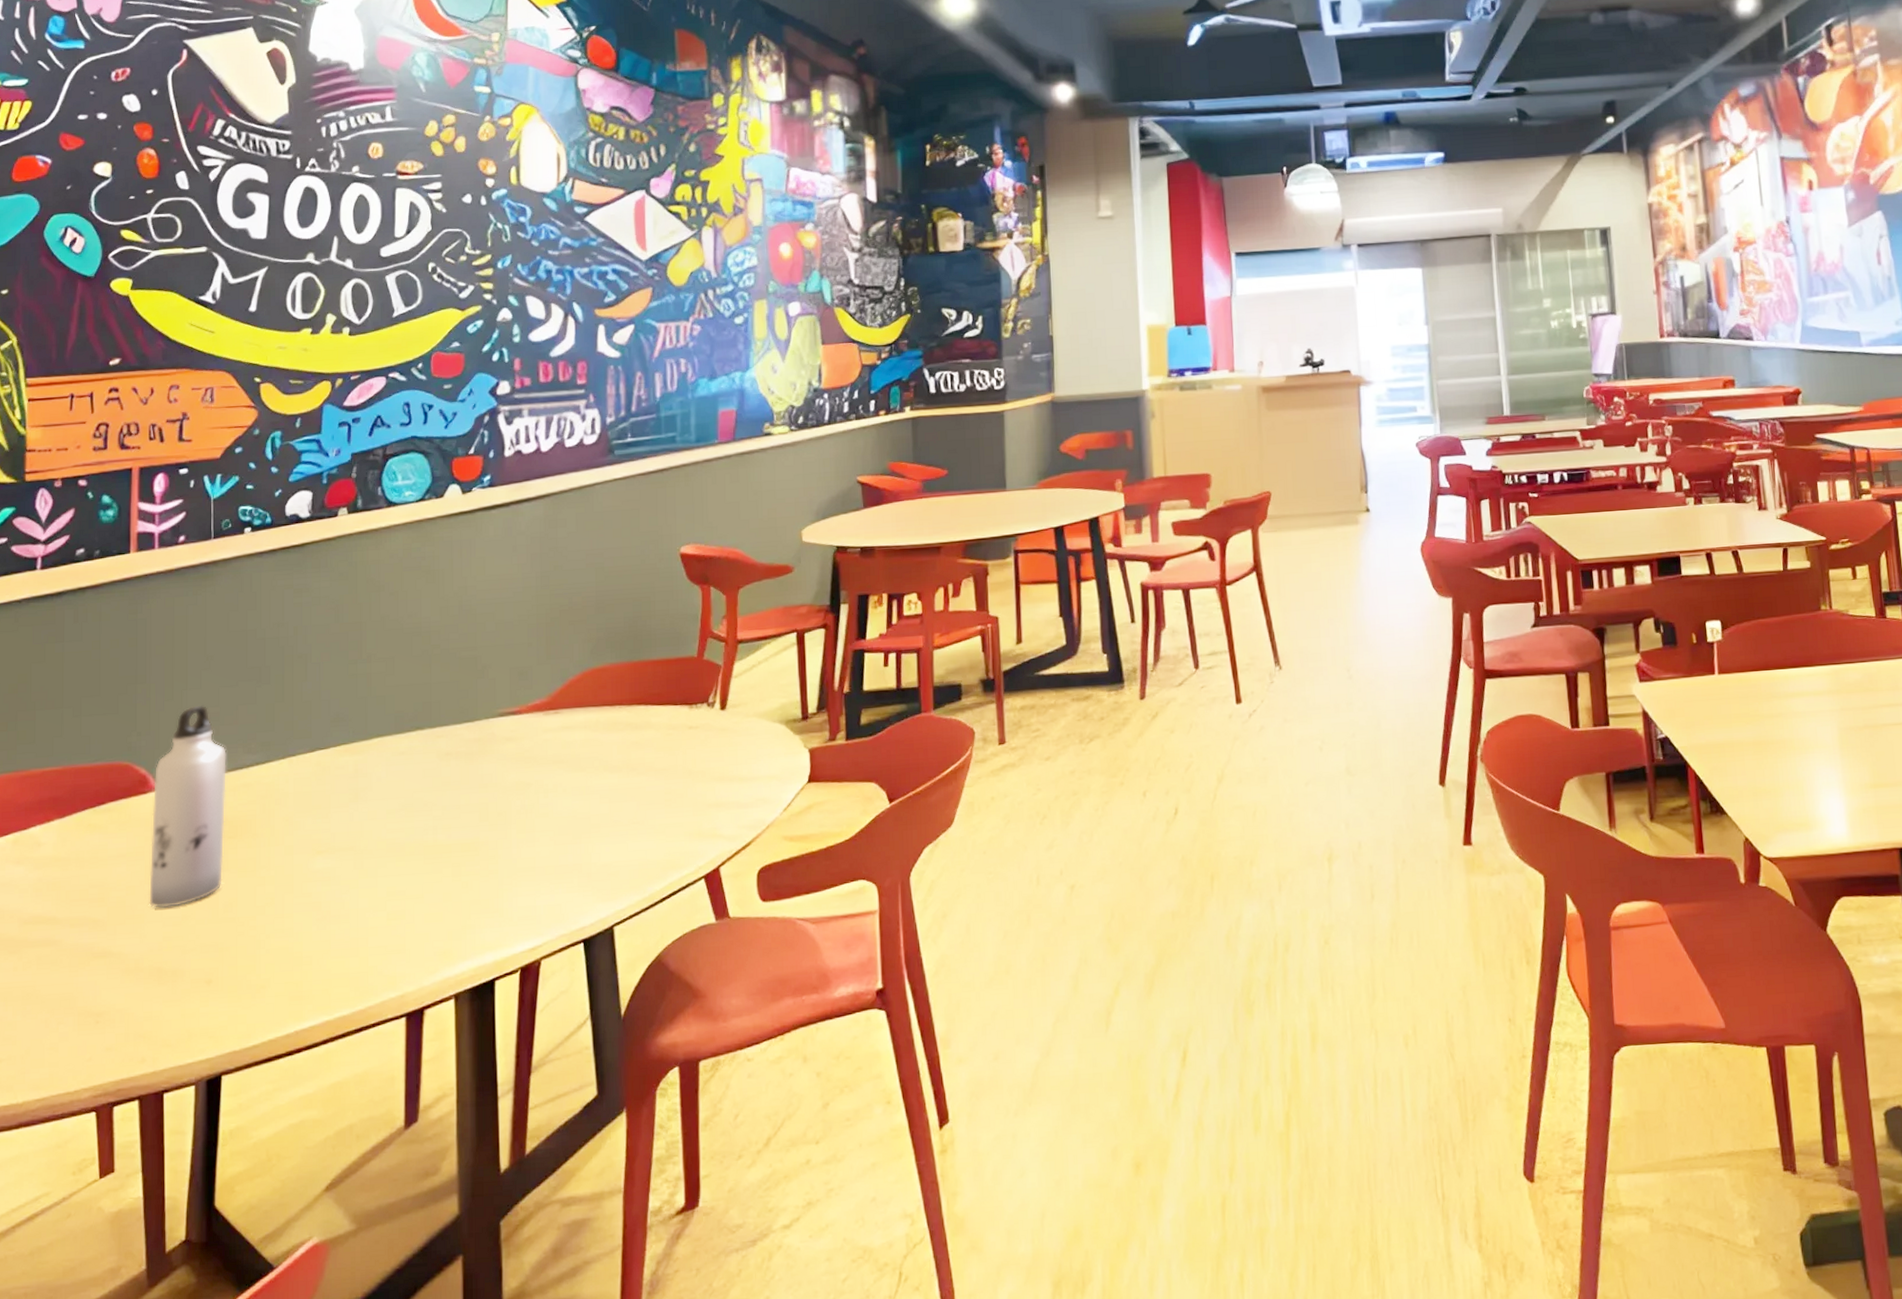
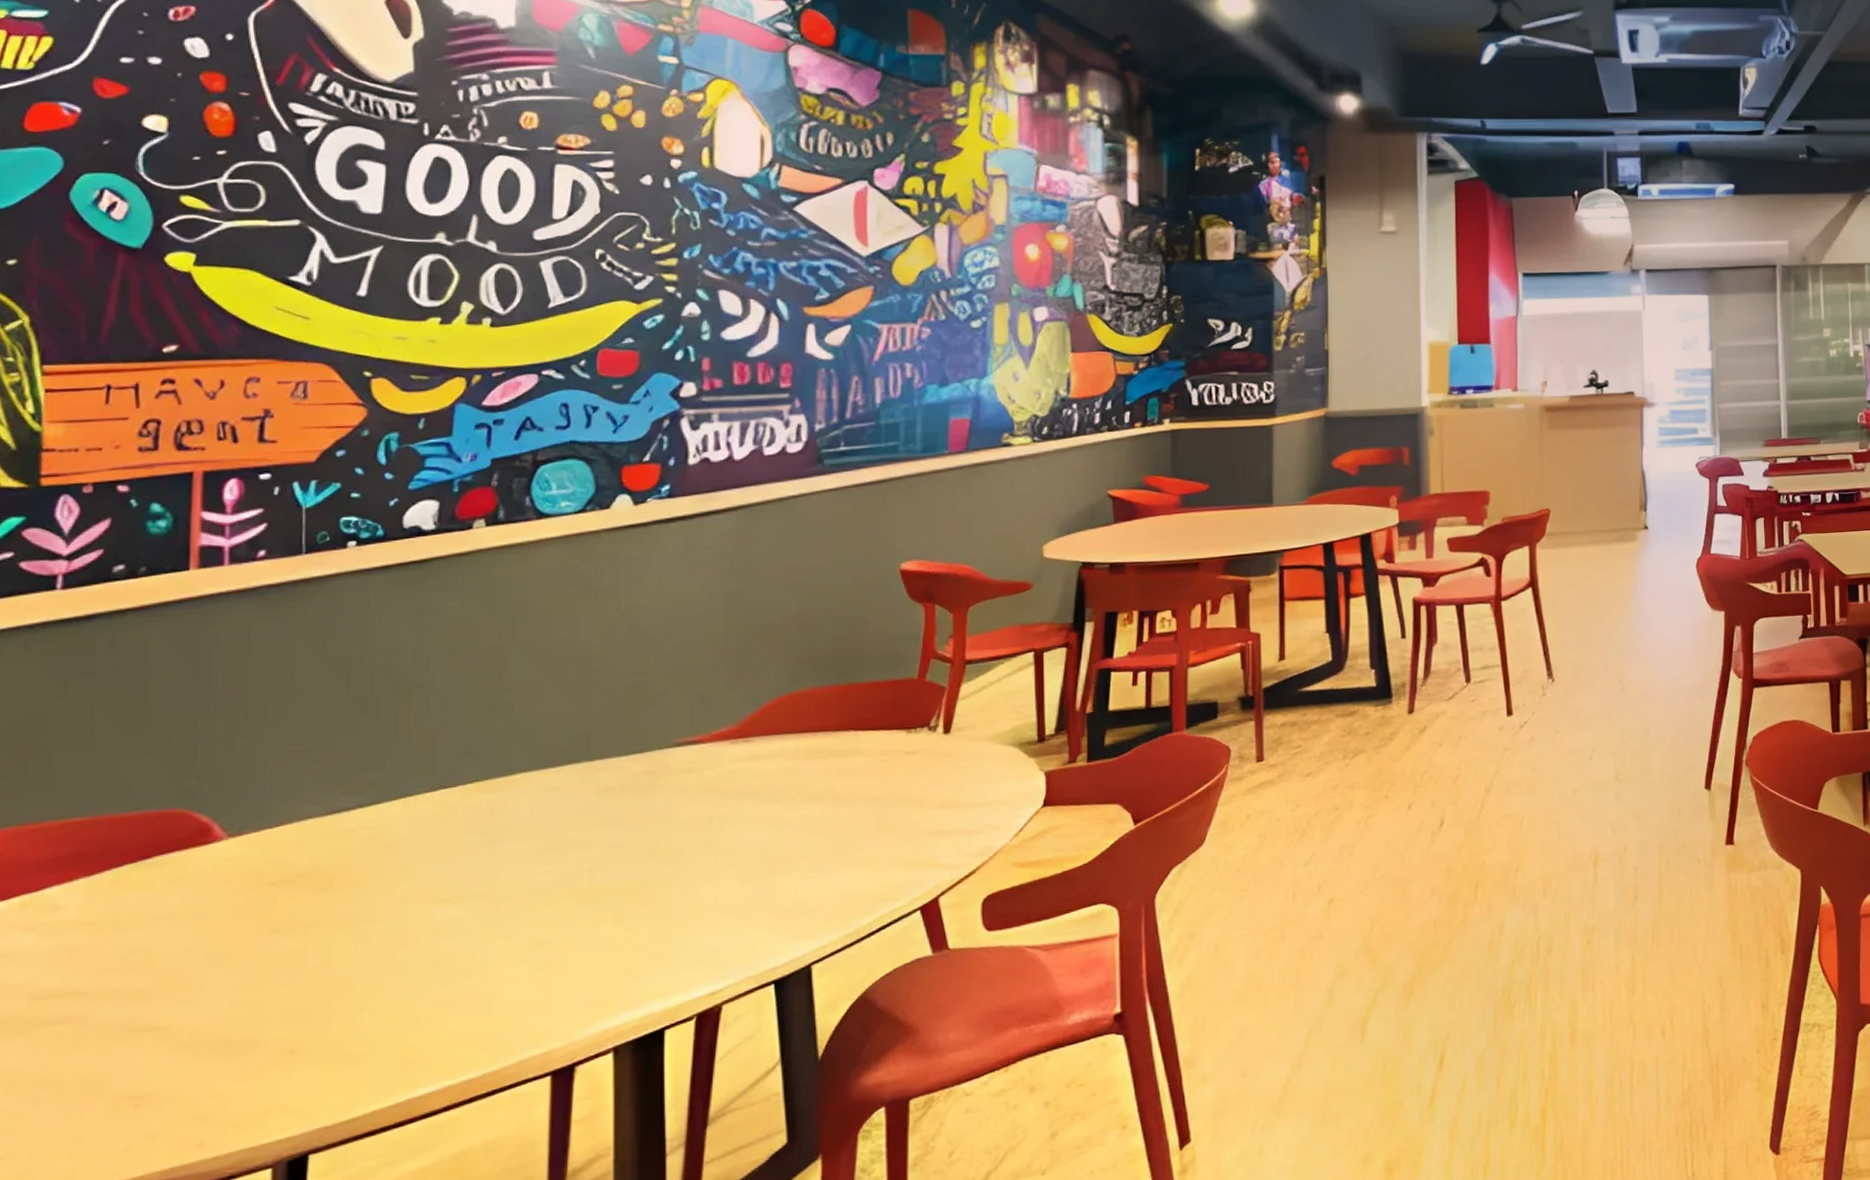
water bottle: present [149,705,226,908] -> none [211,741,320,973]

